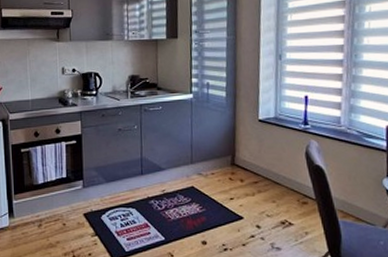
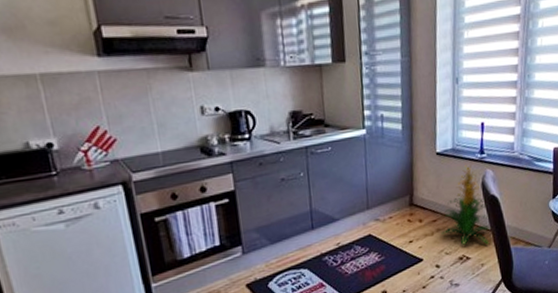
indoor plant: none [262,133,317,214] -> present [440,164,492,245]

